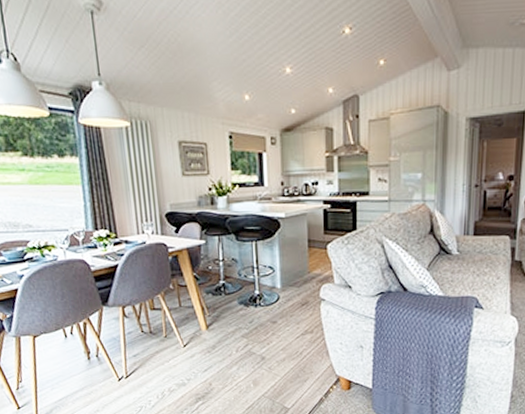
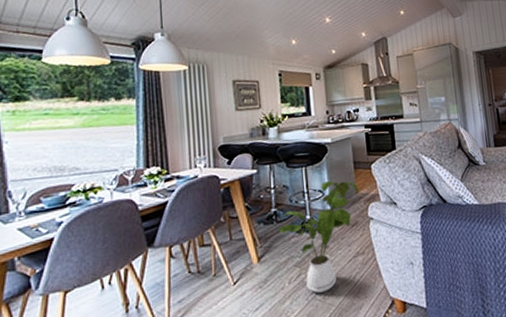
house plant: none [226,258,311,363] -> present [278,181,359,293]

